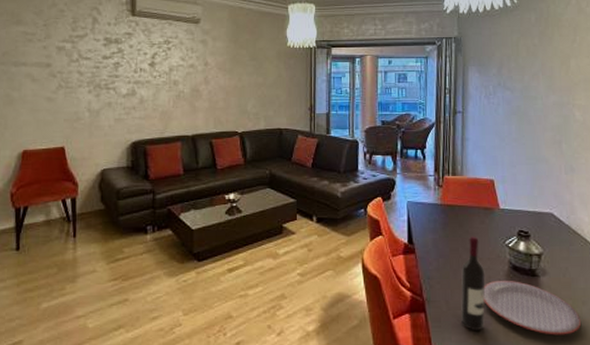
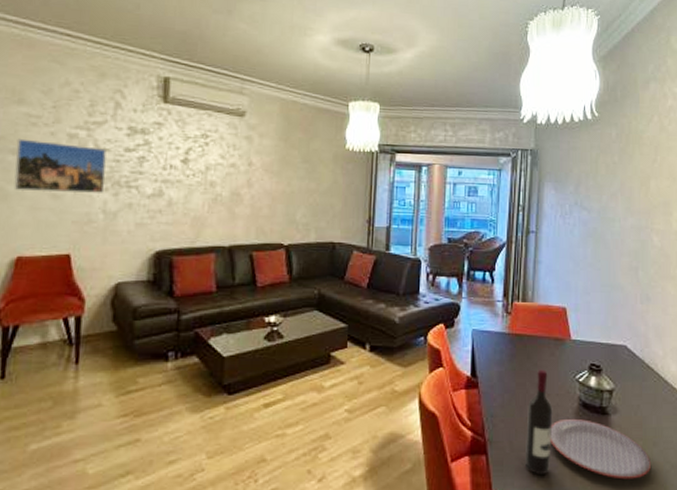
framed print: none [17,53,89,97] -> present [14,138,107,195]

